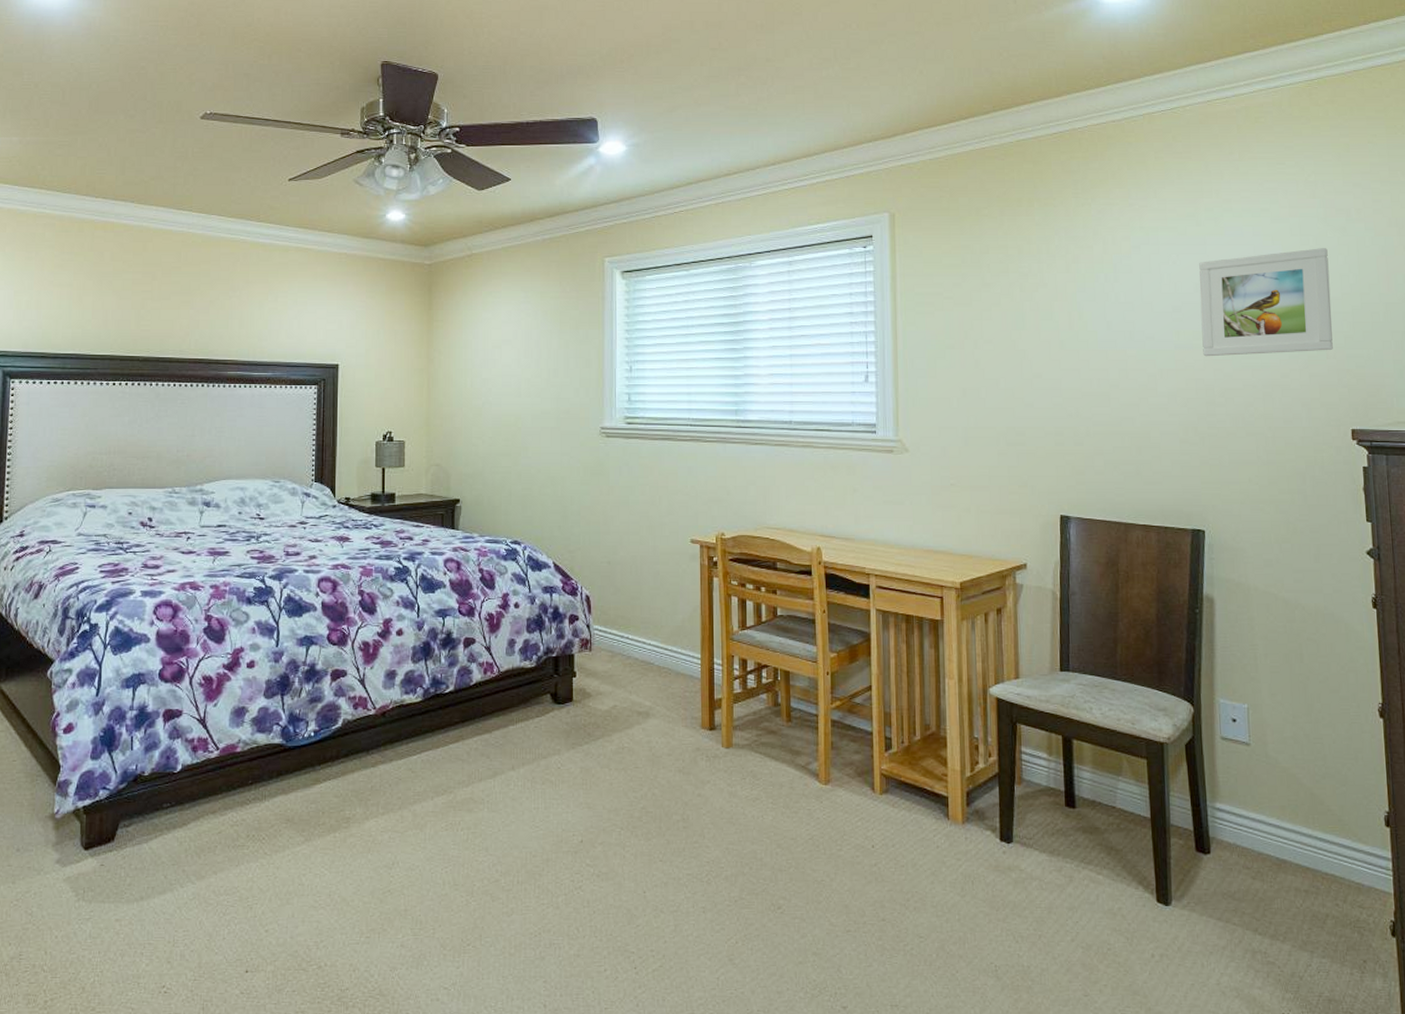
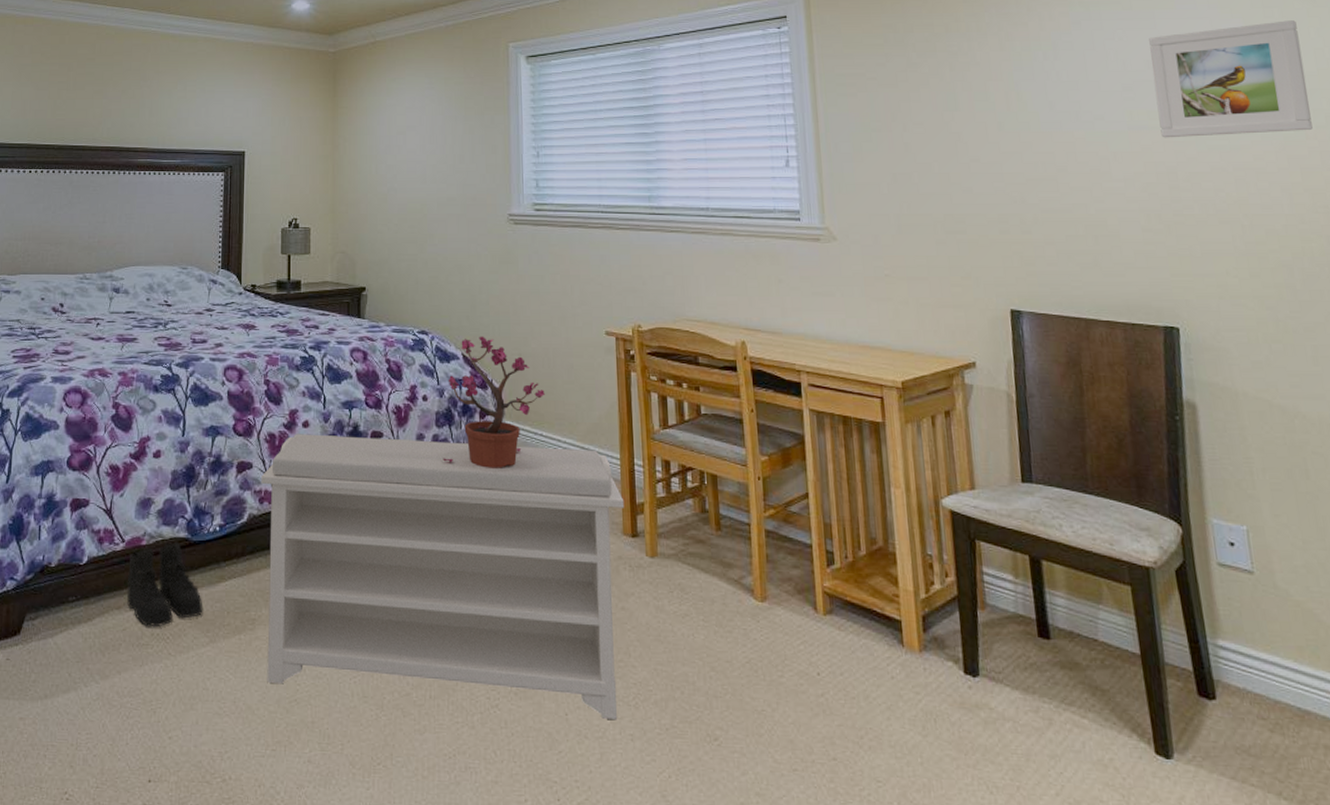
boots: none [222,749,299,829] -> present [127,542,203,628]
bench: none [356,642,704,894] -> present [261,434,625,719]
potted plant: none [533,545,632,670] -> present [443,336,545,468]

